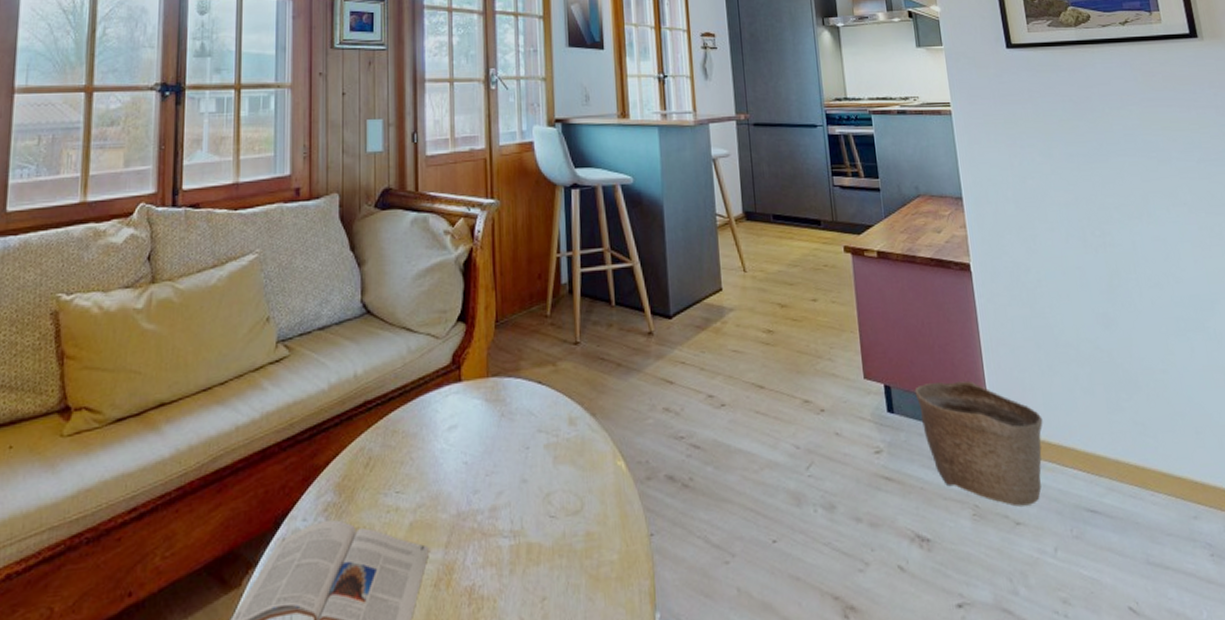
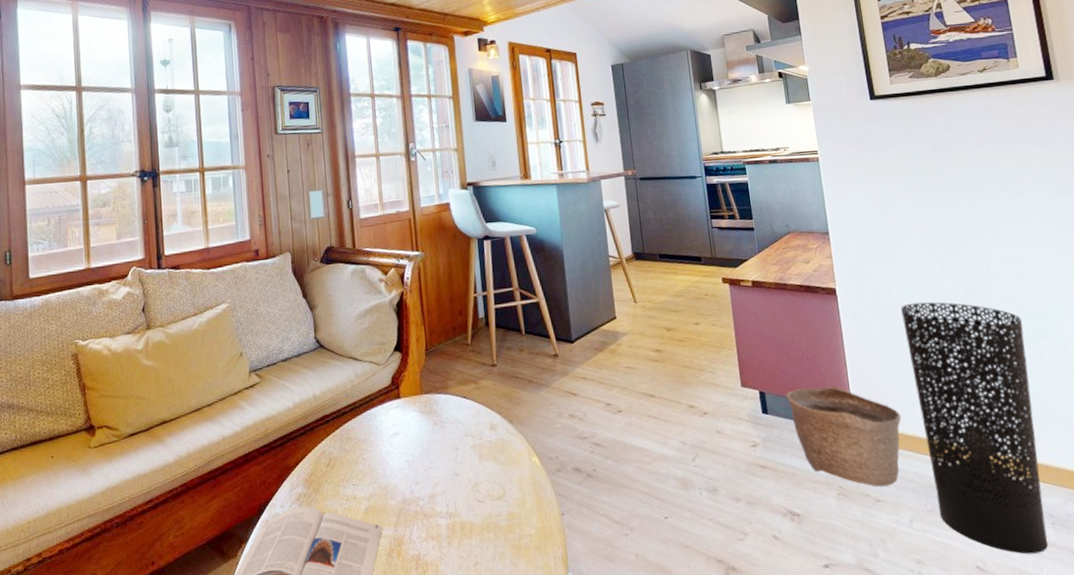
umbrella stand: none [1041,283,1207,593] -> present [901,302,1048,554]

